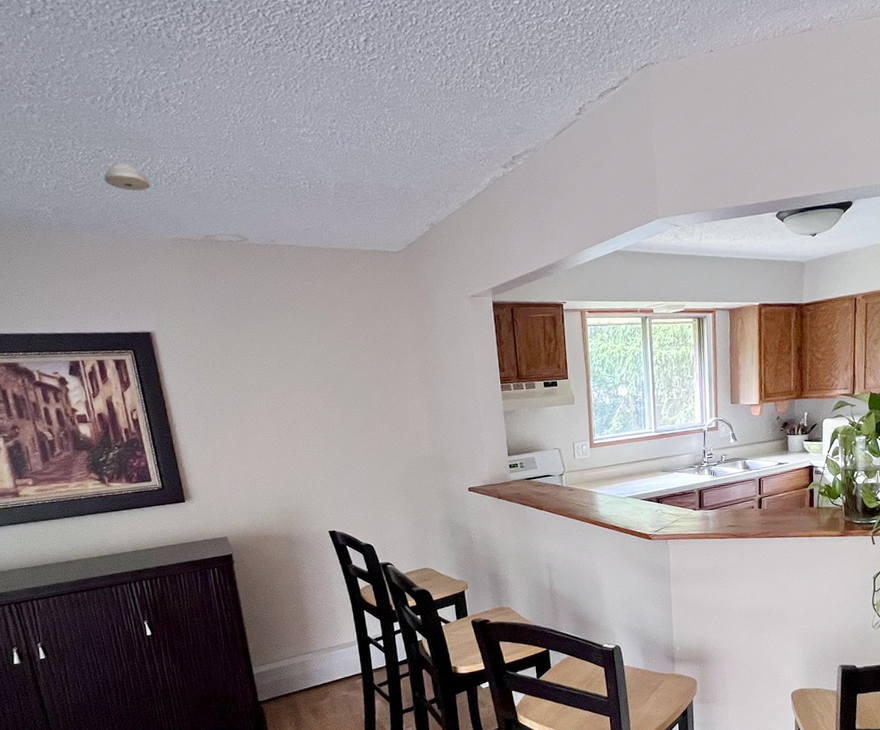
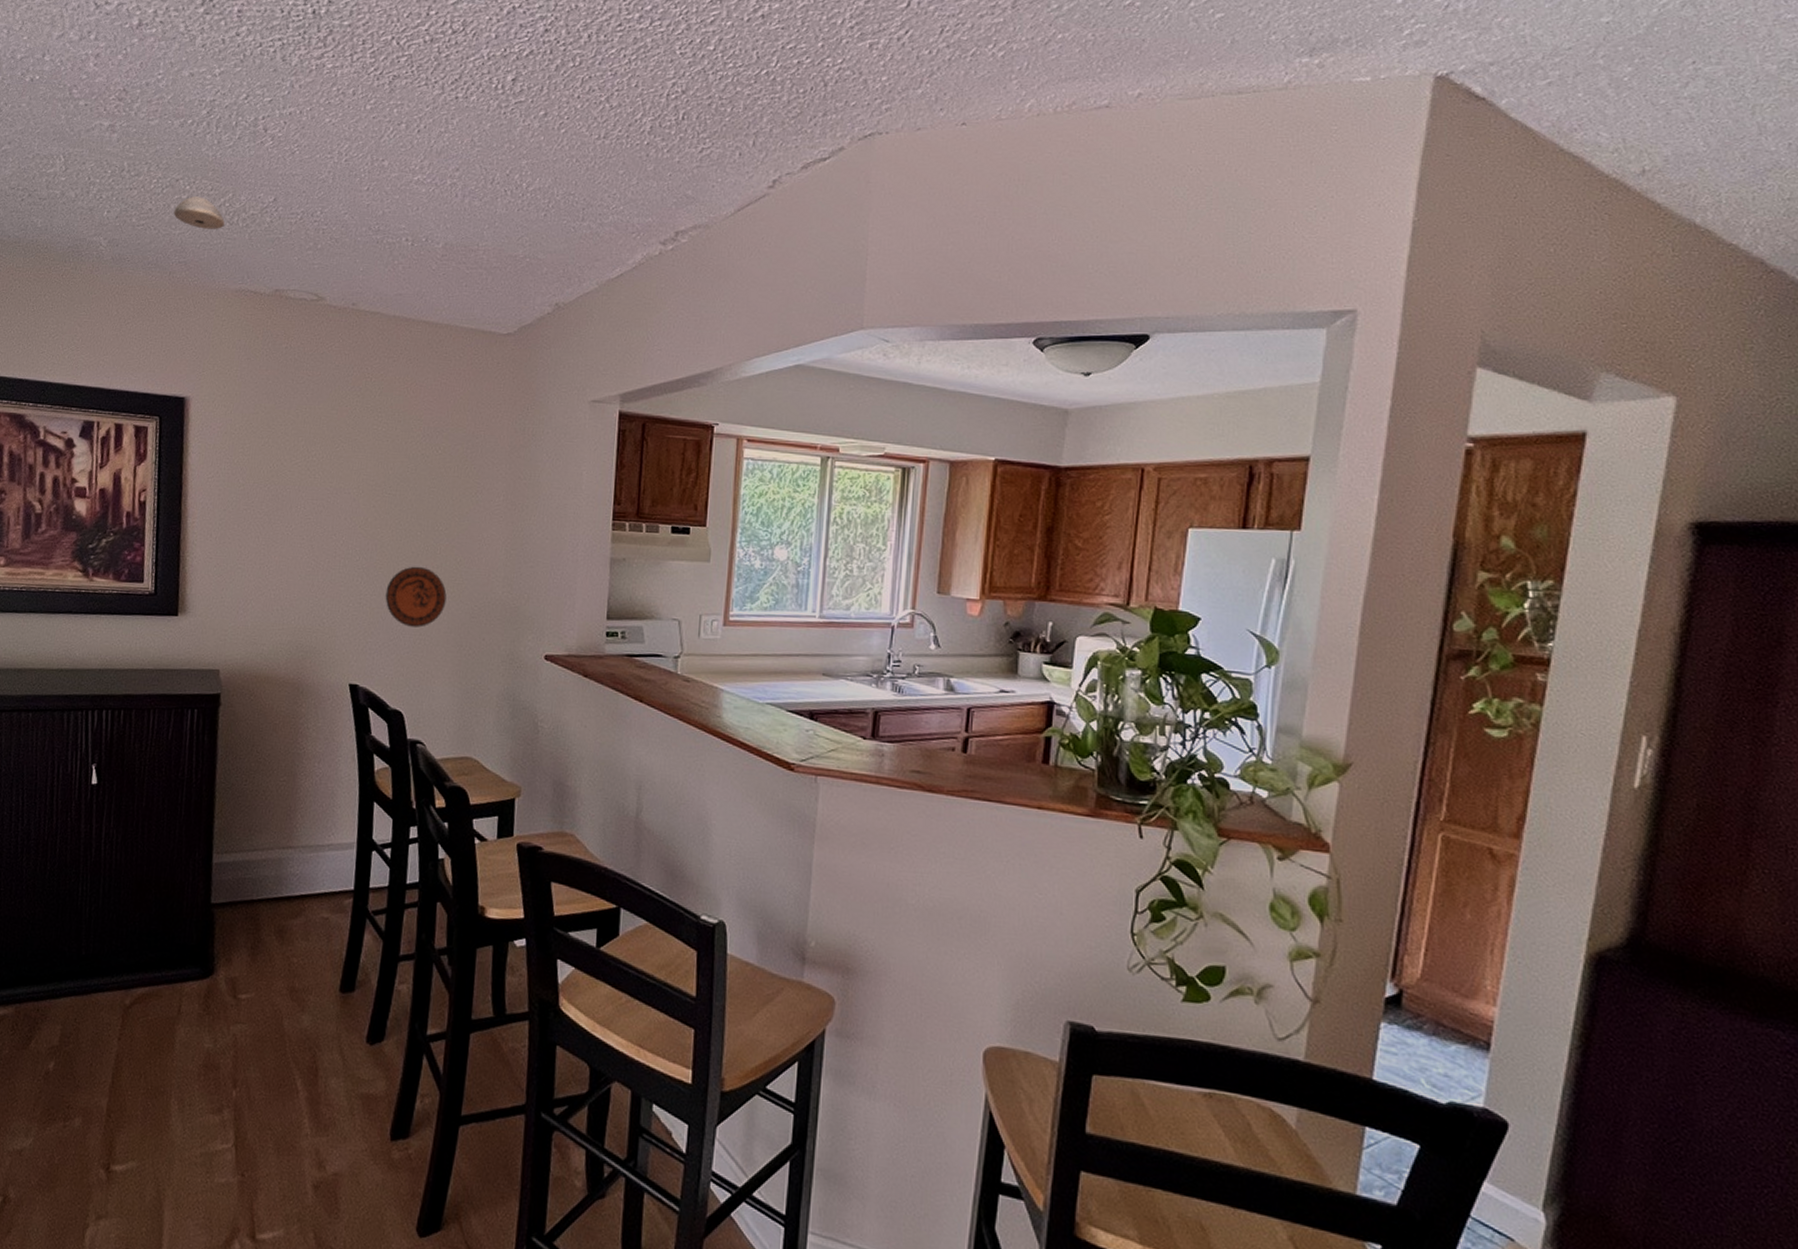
decorative plate: none [342,437,390,483] -> present [385,566,447,628]

